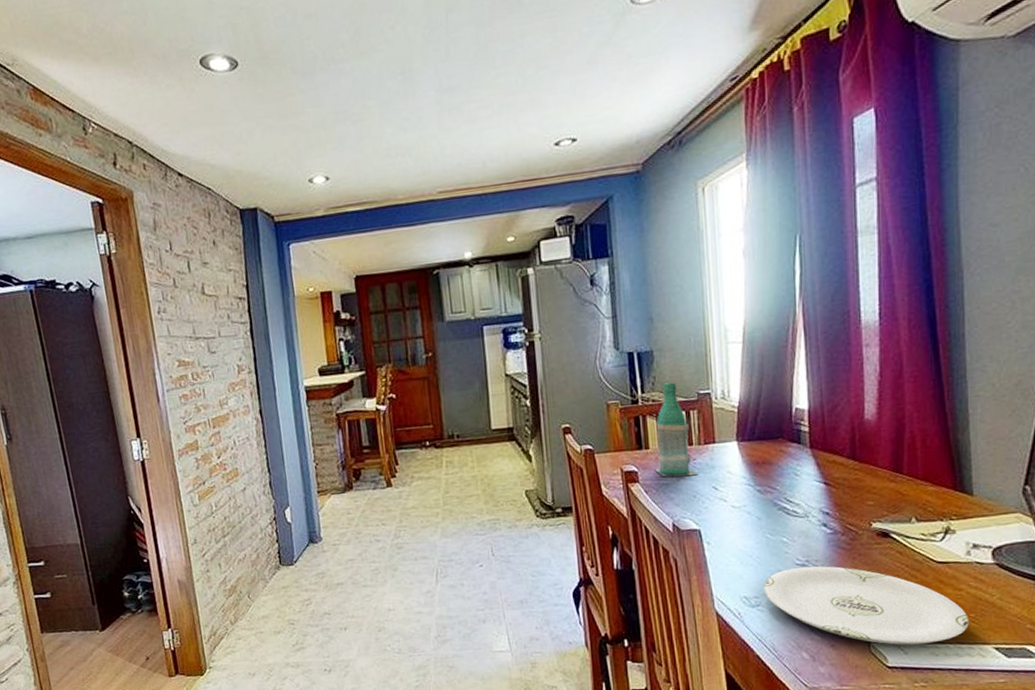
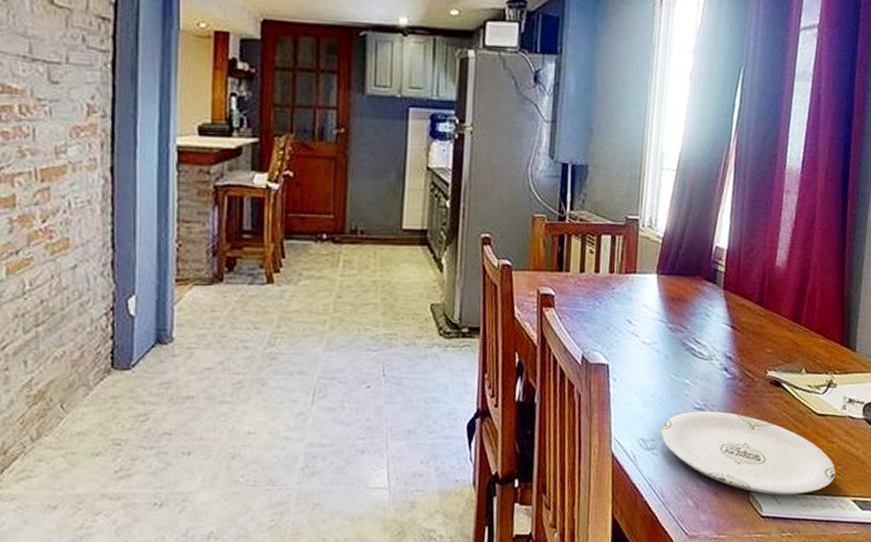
bottle: present [655,382,698,477] -> none [572,202,615,306]

